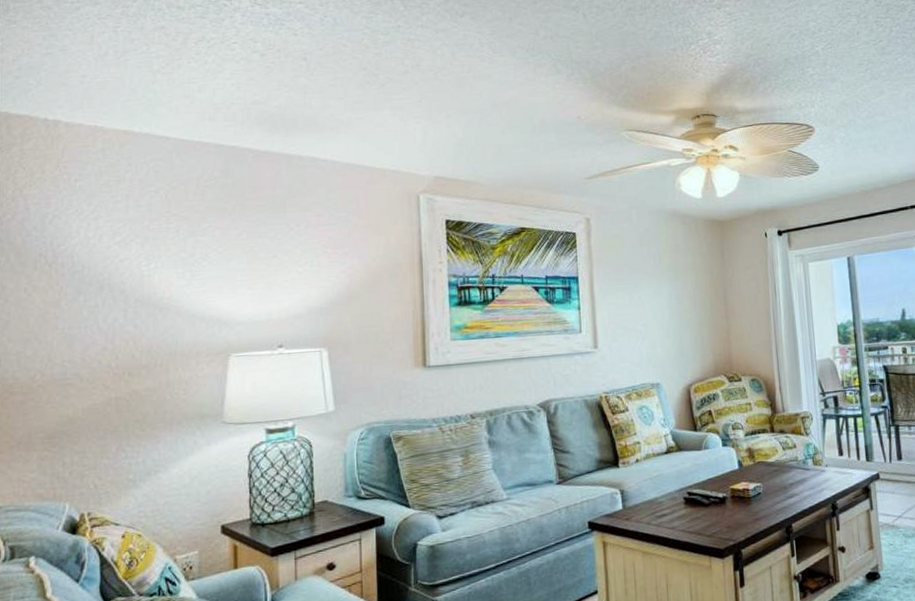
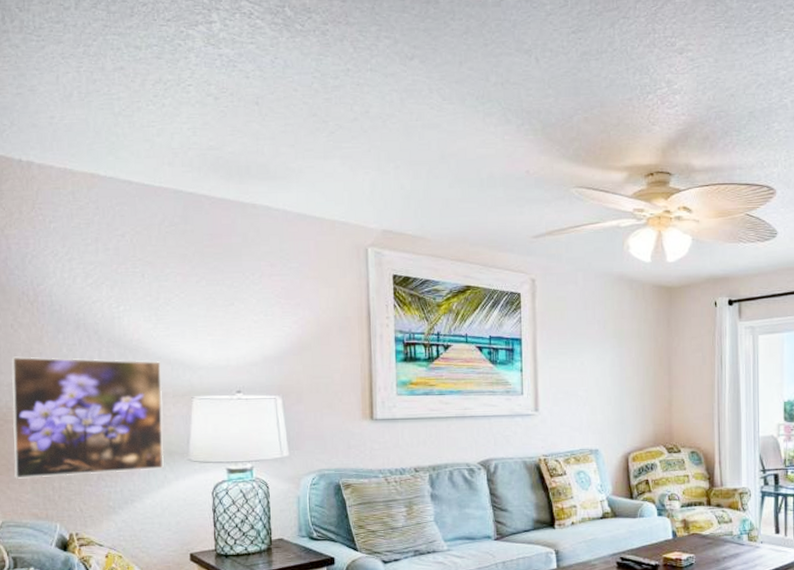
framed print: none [18,319,196,457] -> present [11,356,164,479]

